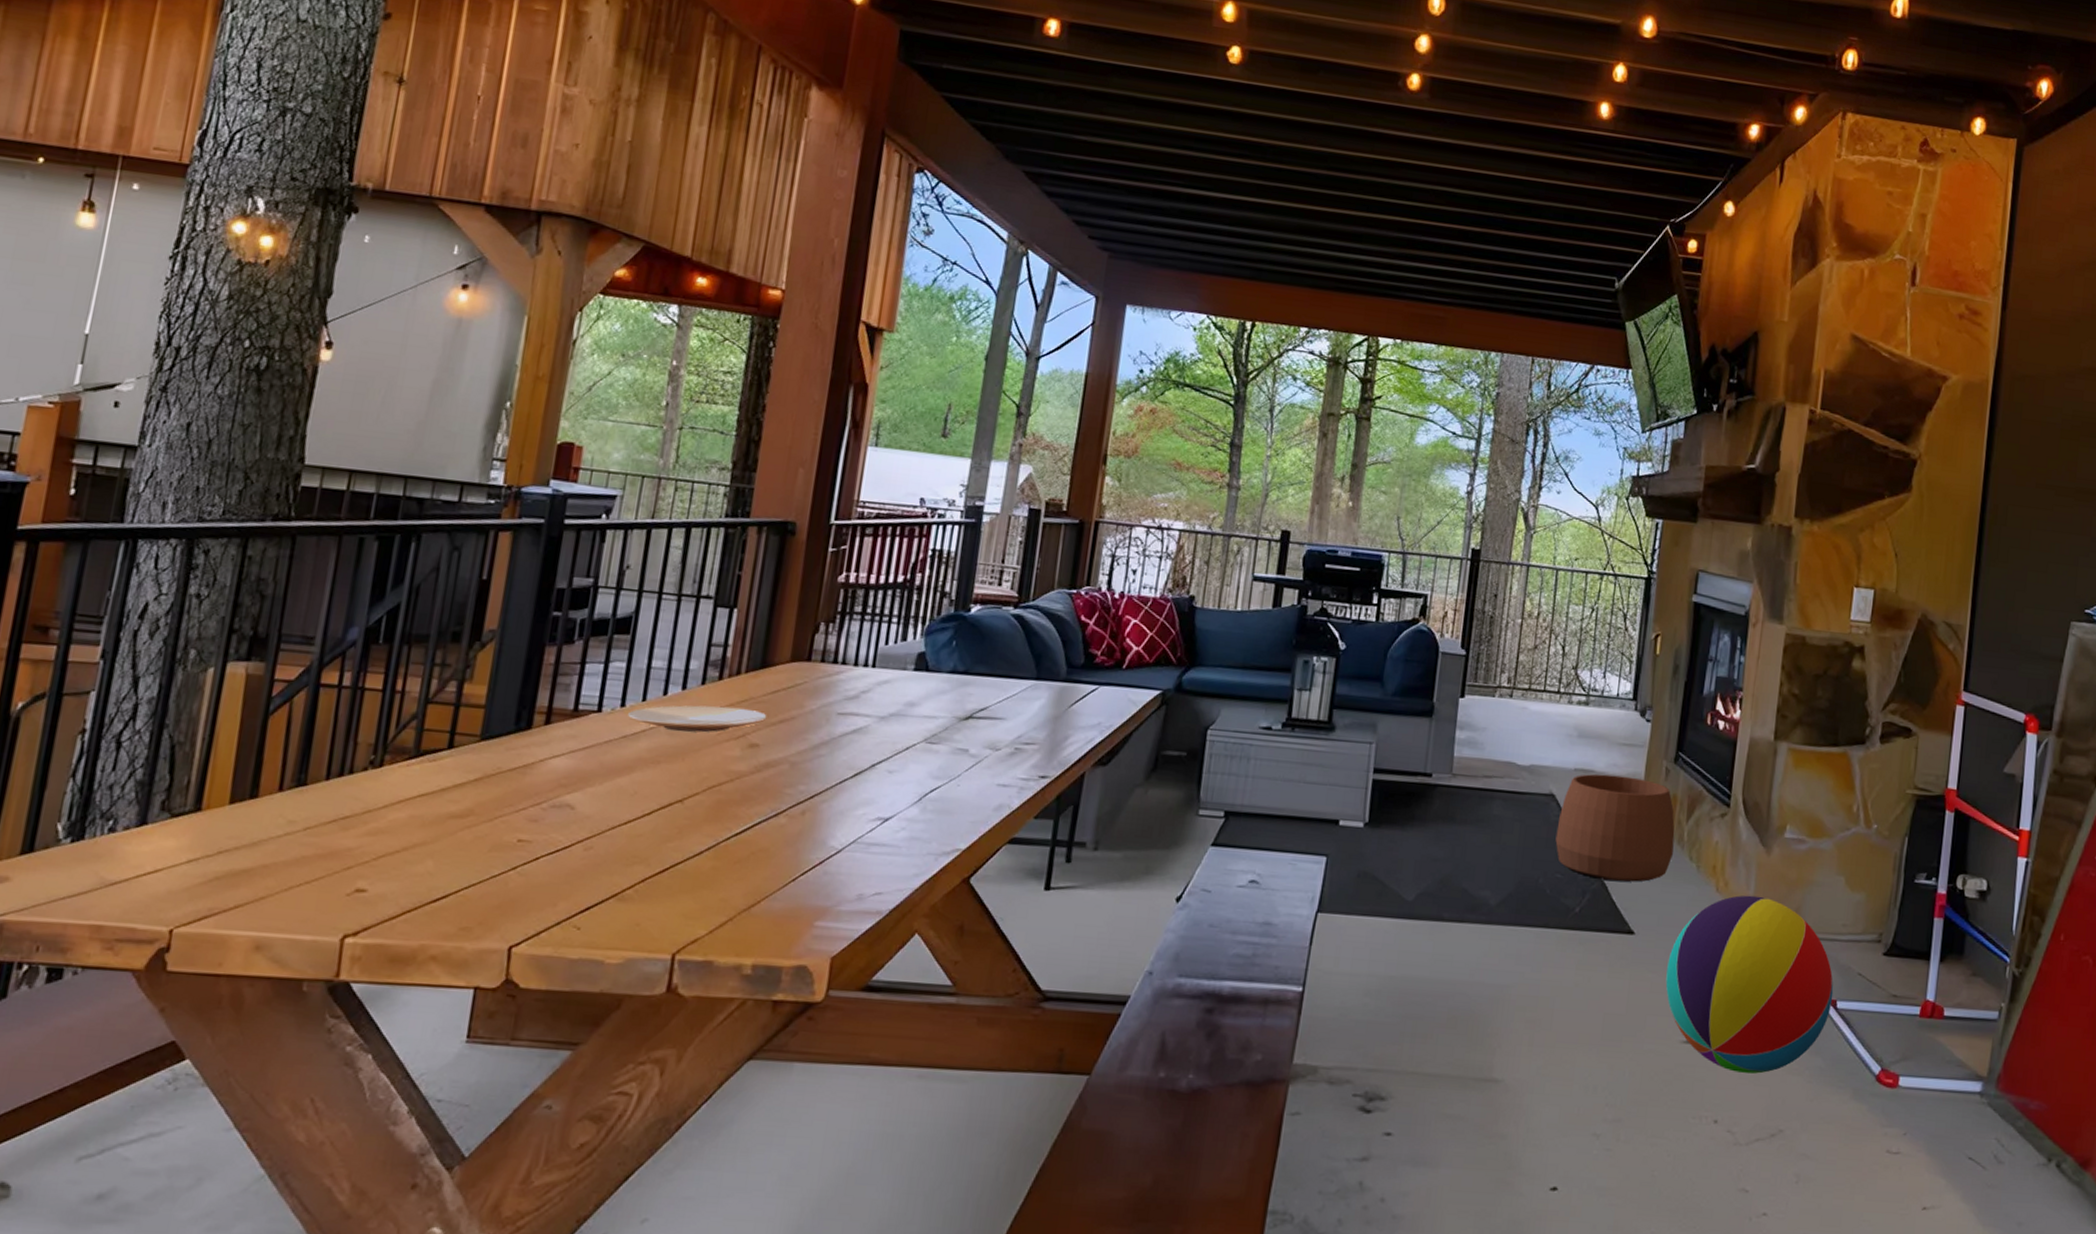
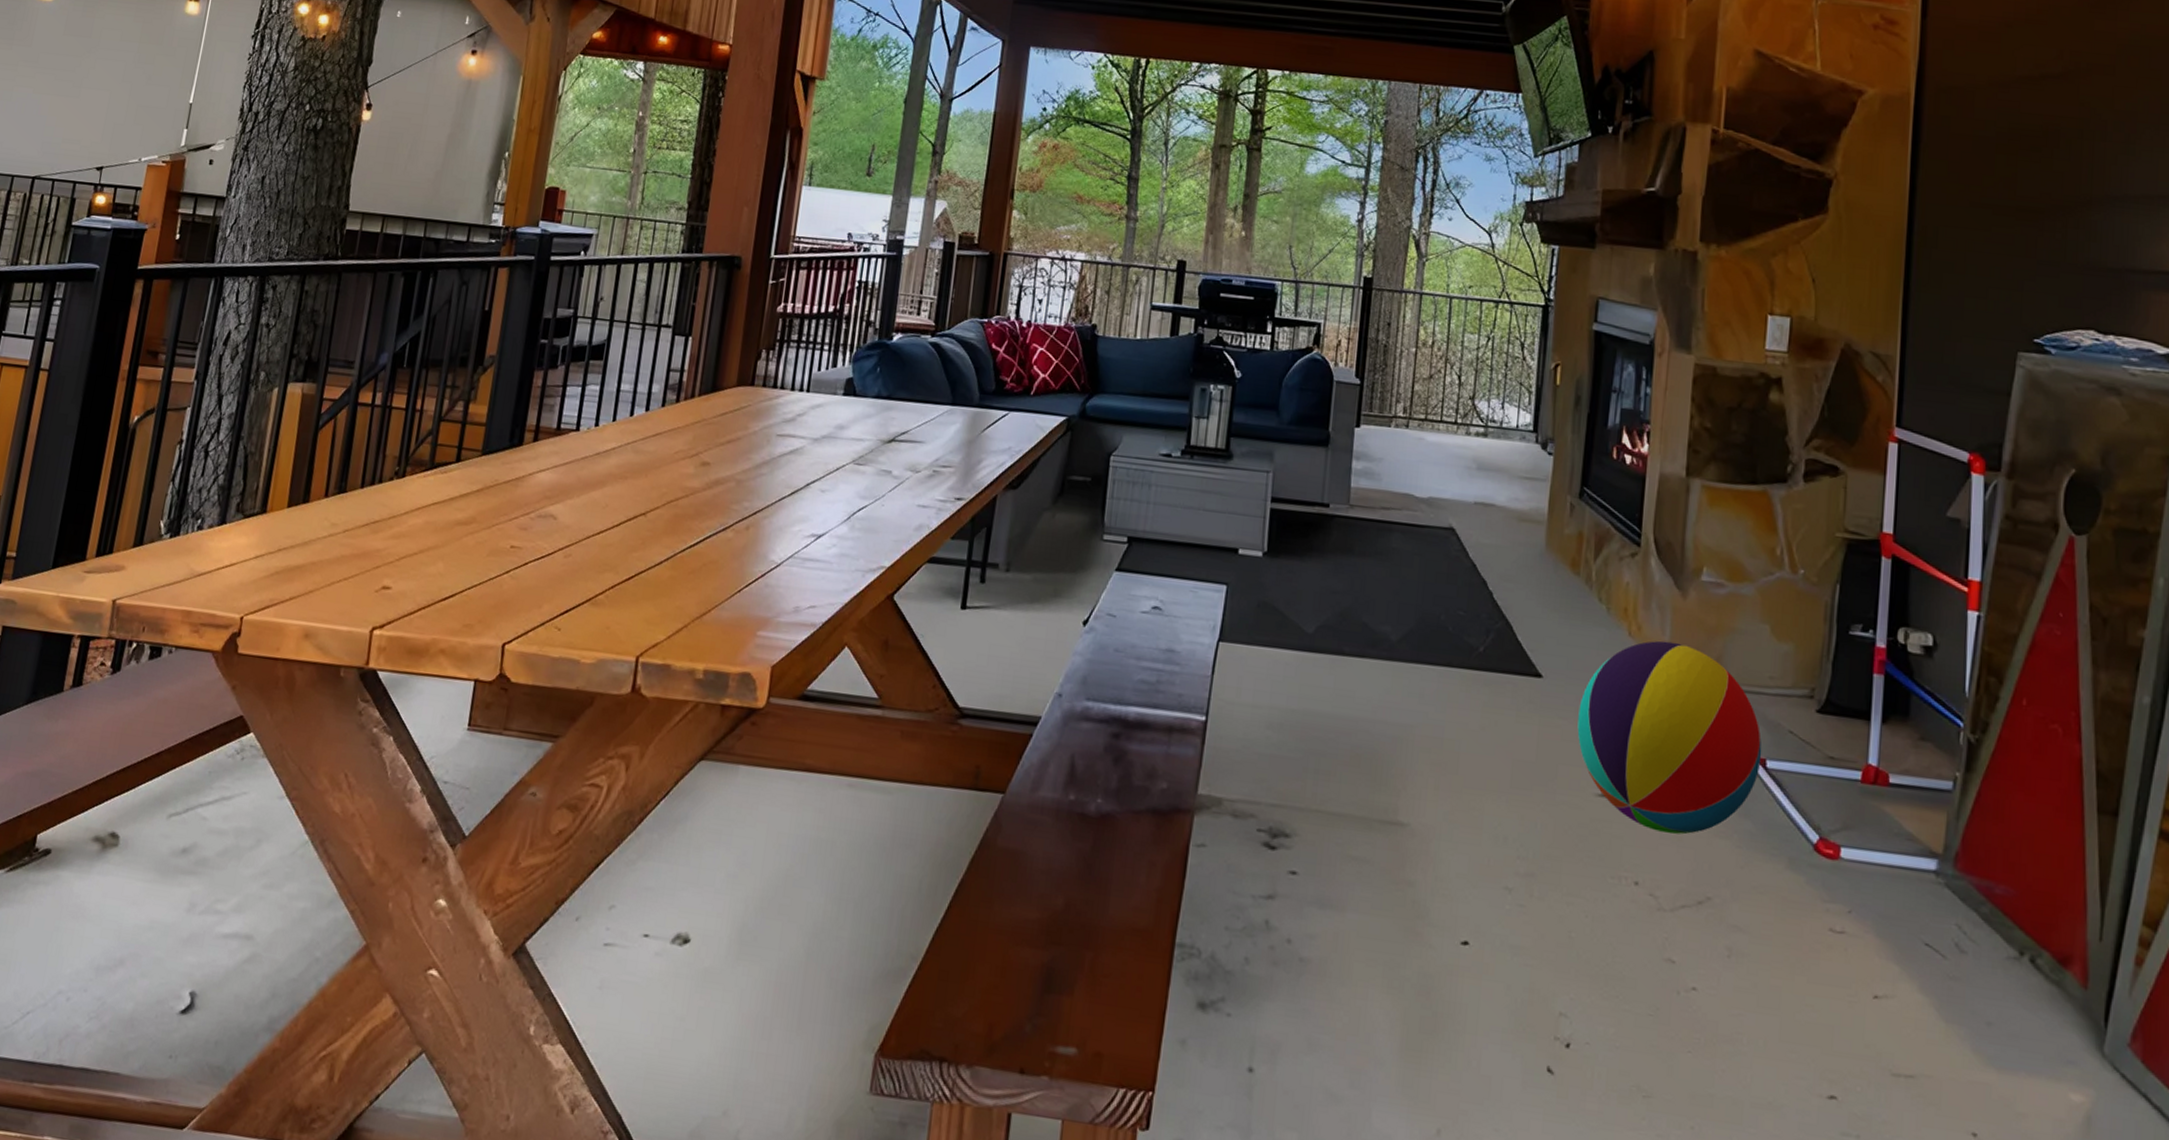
plate: present [628,705,767,733] -> none [601,425,717,451]
planter pot: present [1555,773,1675,882] -> none [1456,507,1583,623]

